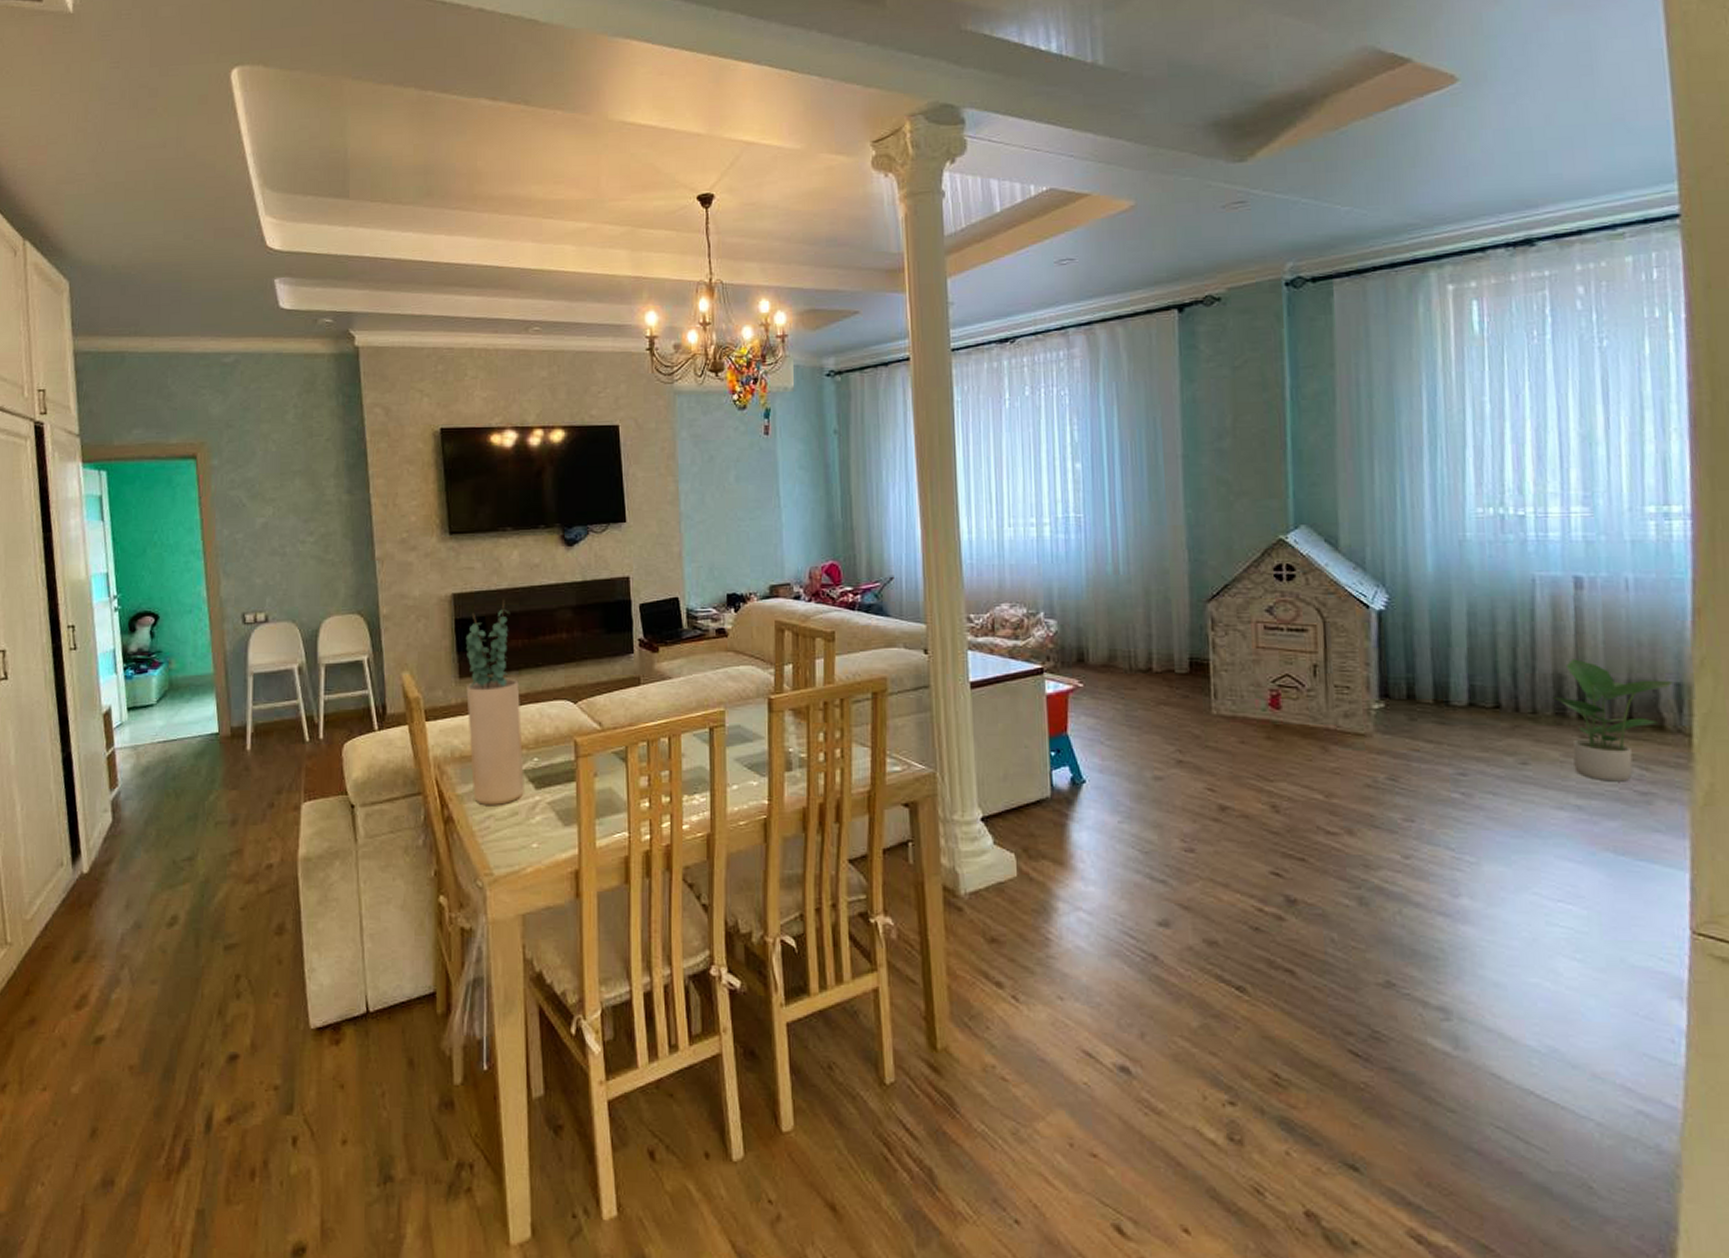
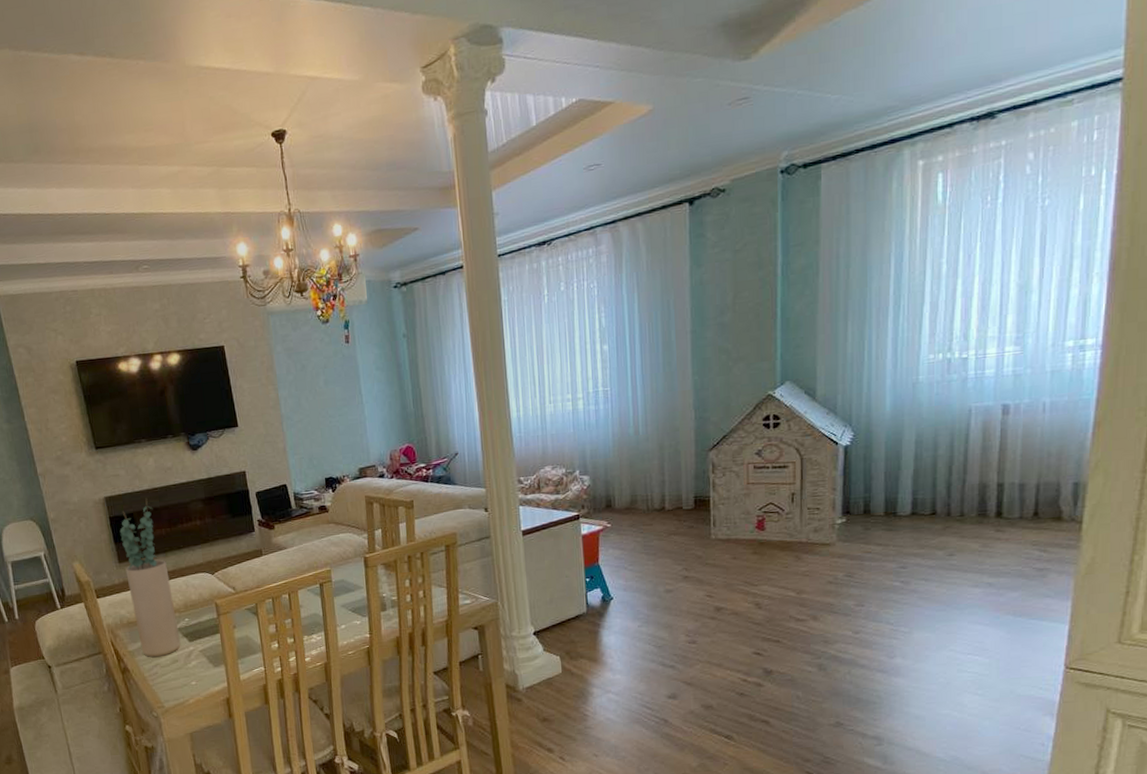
potted plant: present [1552,658,1673,782] -> none [977,470,1072,563]

